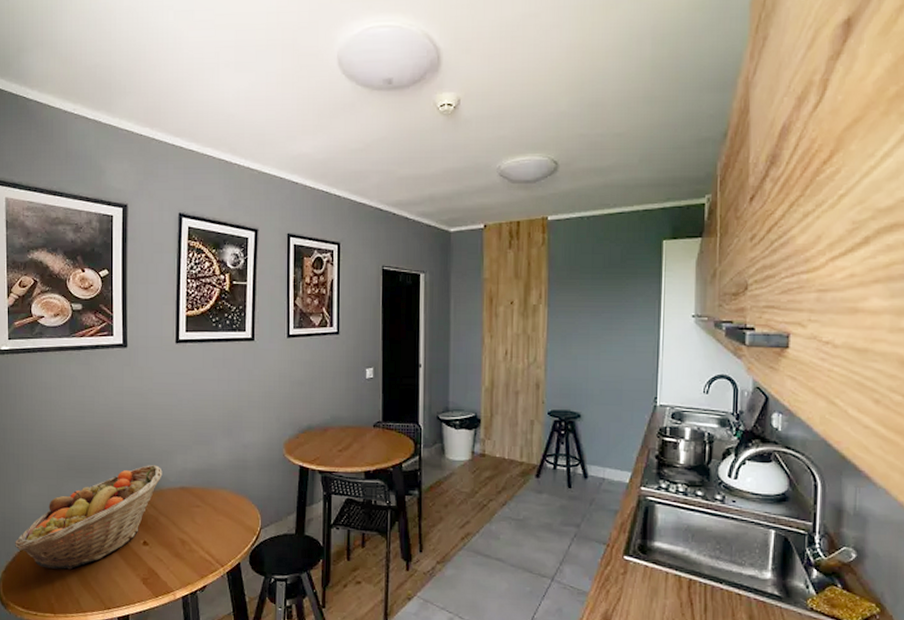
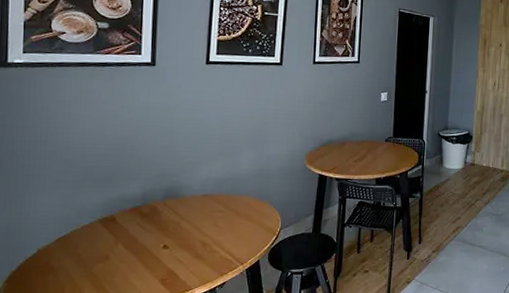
fruit basket: present [15,465,163,570] -> none [20,175,187,275]

